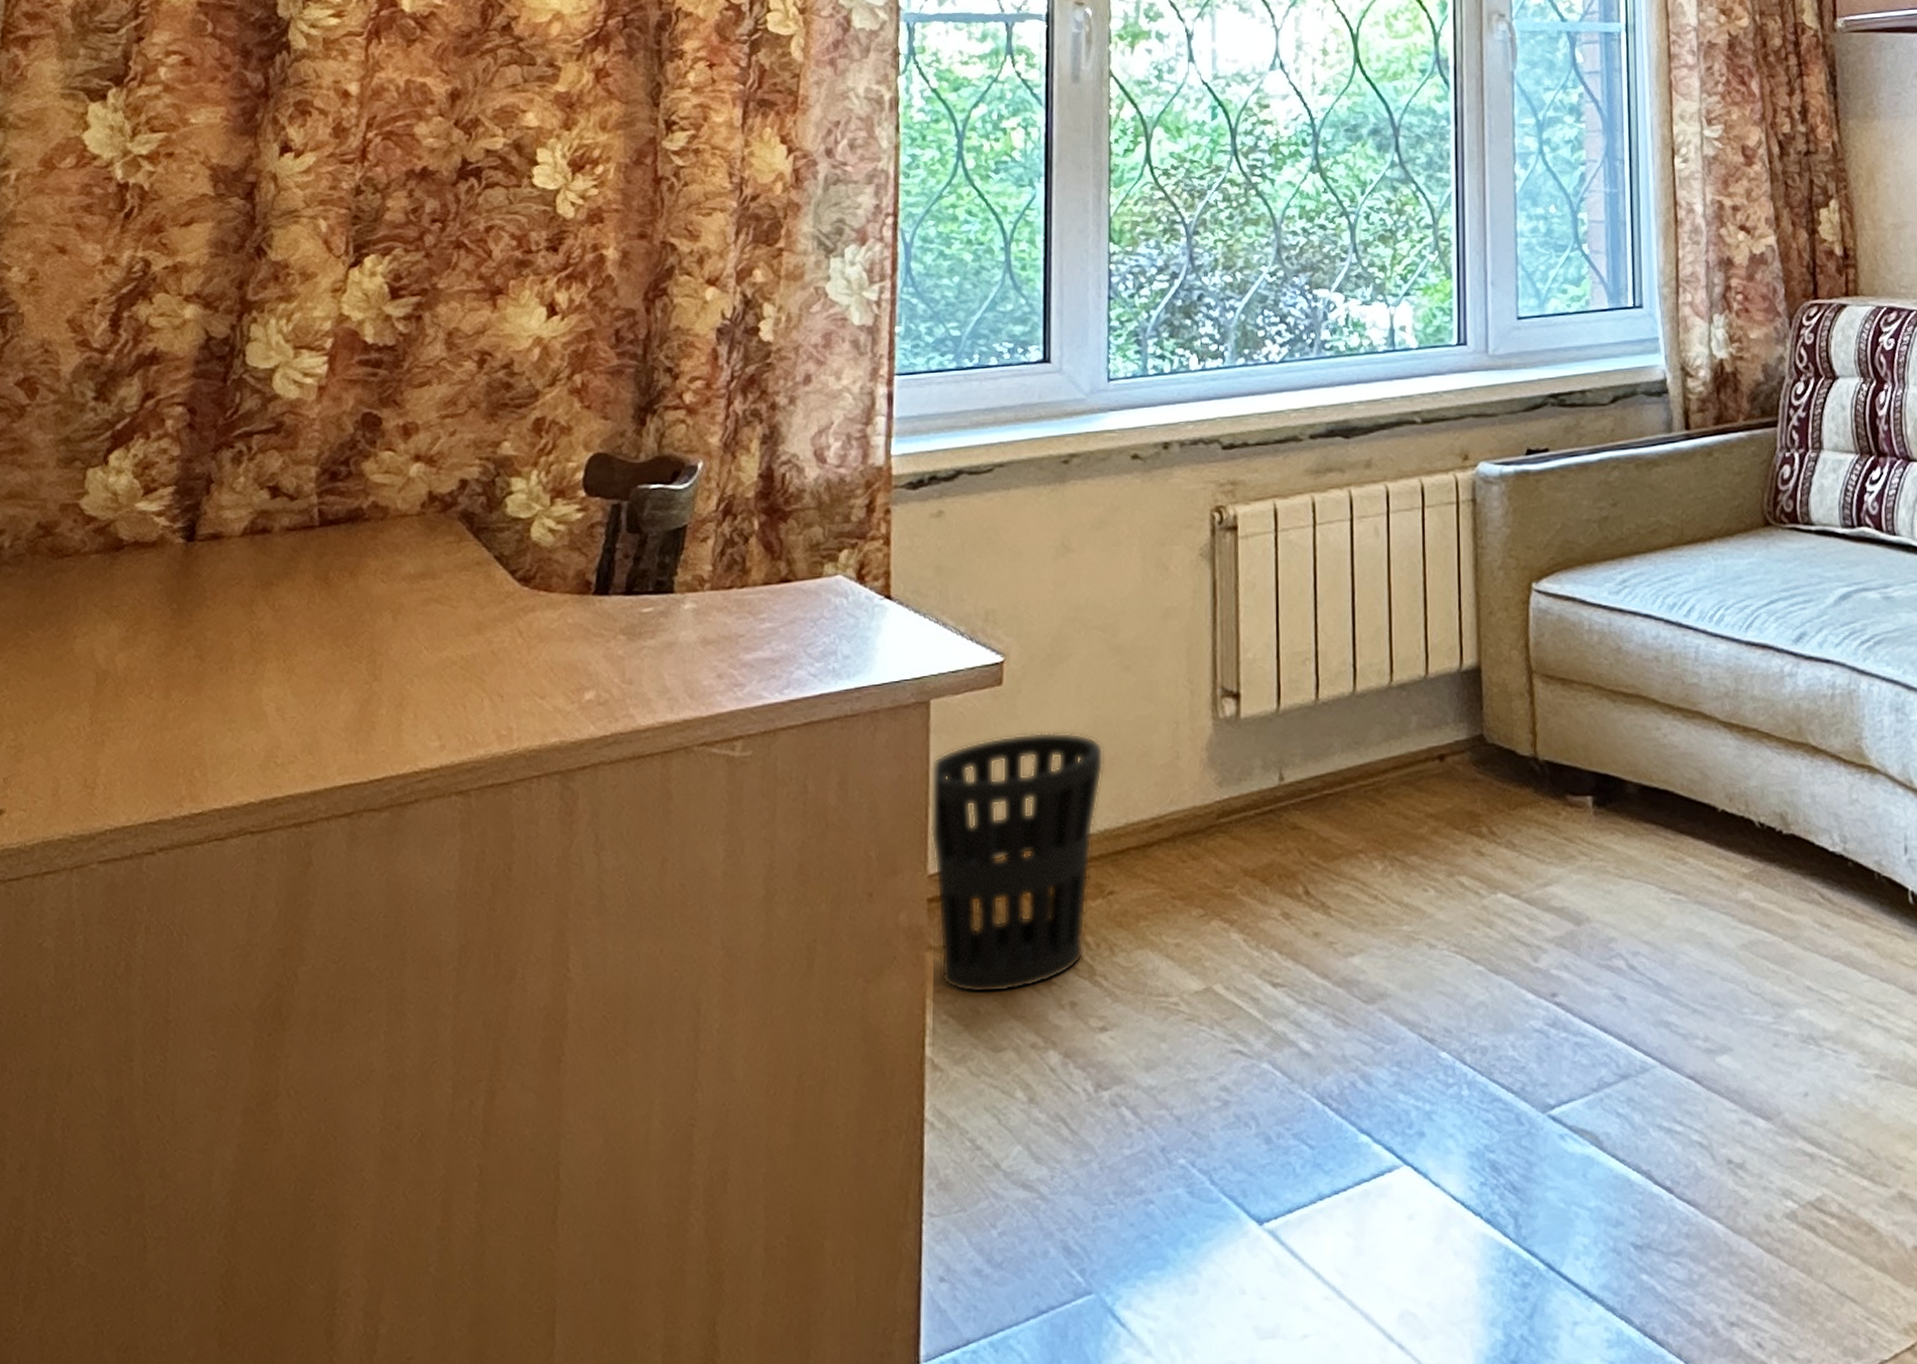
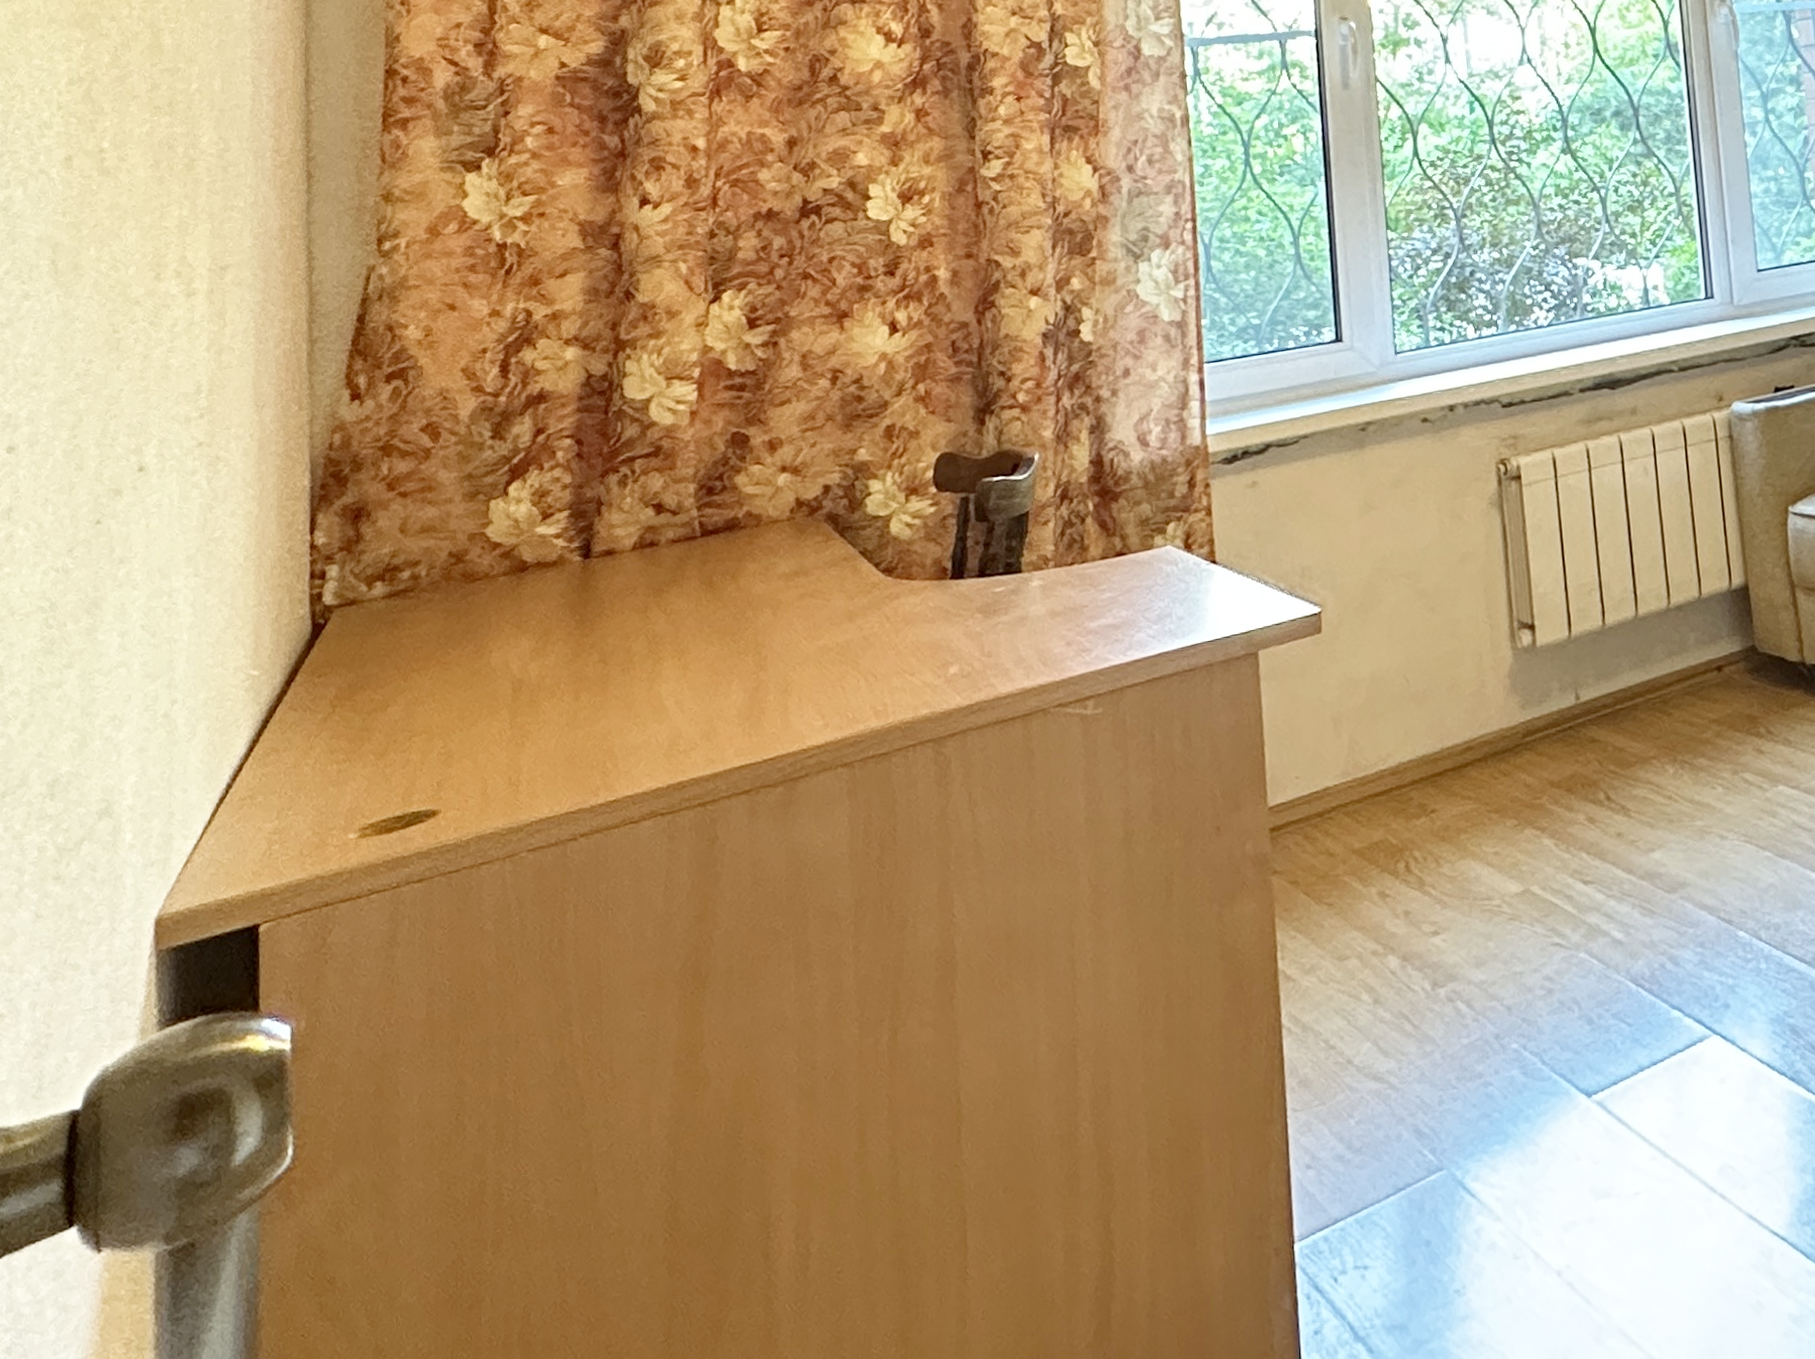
wastebasket: present [931,731,1104,994] -> none [1264,670,1418,910]

